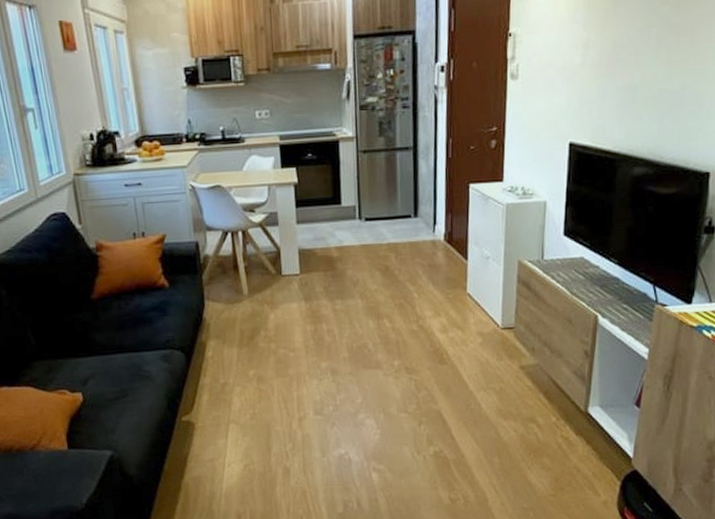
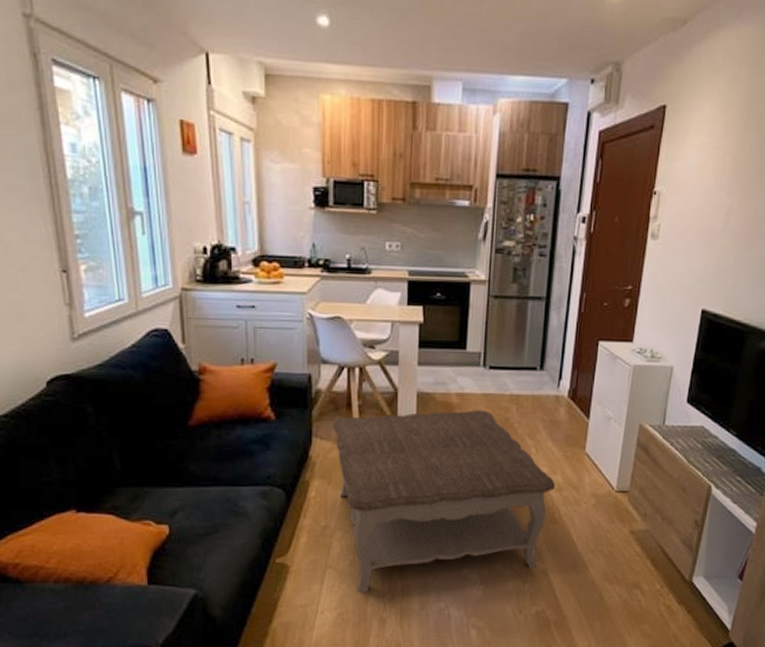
coffee table: none [222,261,441,445] -> present [332,410,556,594]

